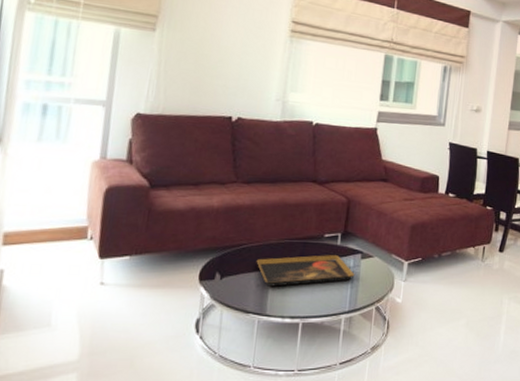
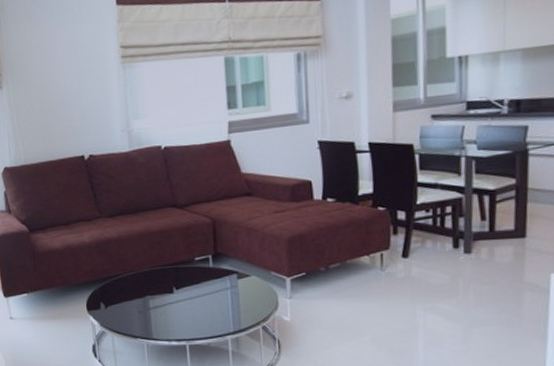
decorative tray: present [256,255,355,287] -> none [134,277,234,312]

